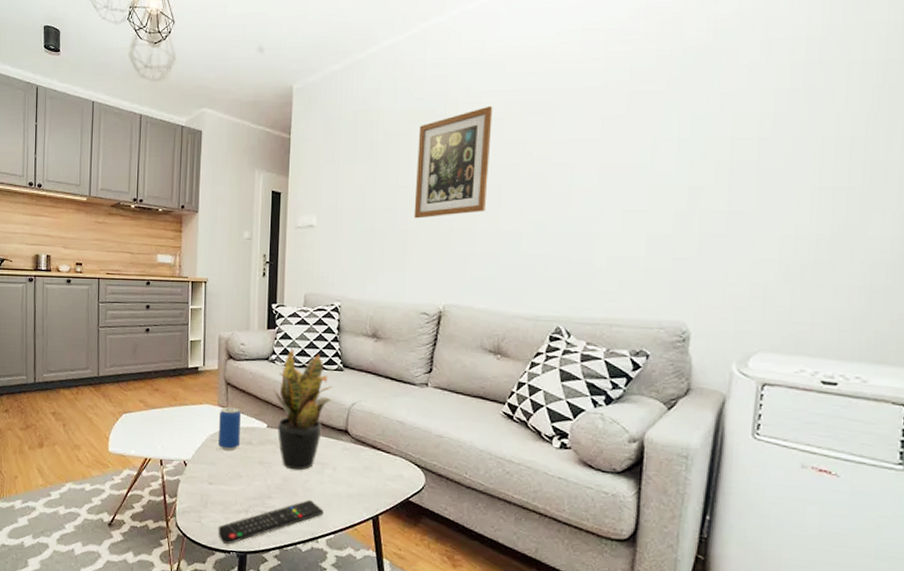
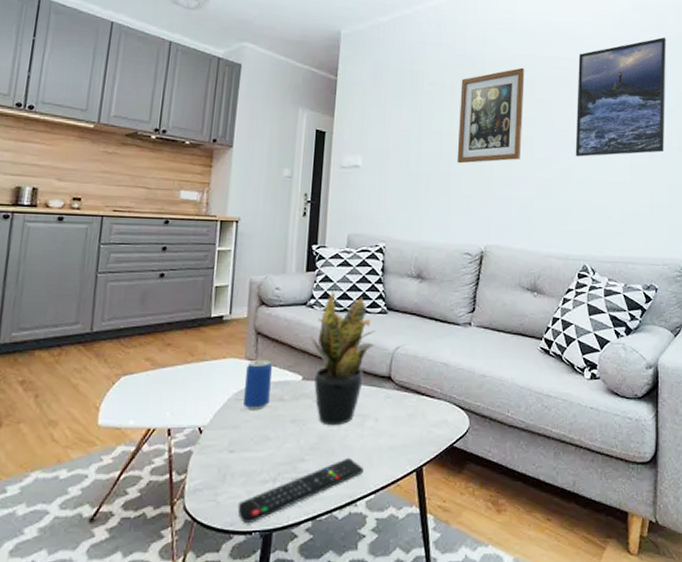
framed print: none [551,47,683,206] -> present [575,37,667,158]

